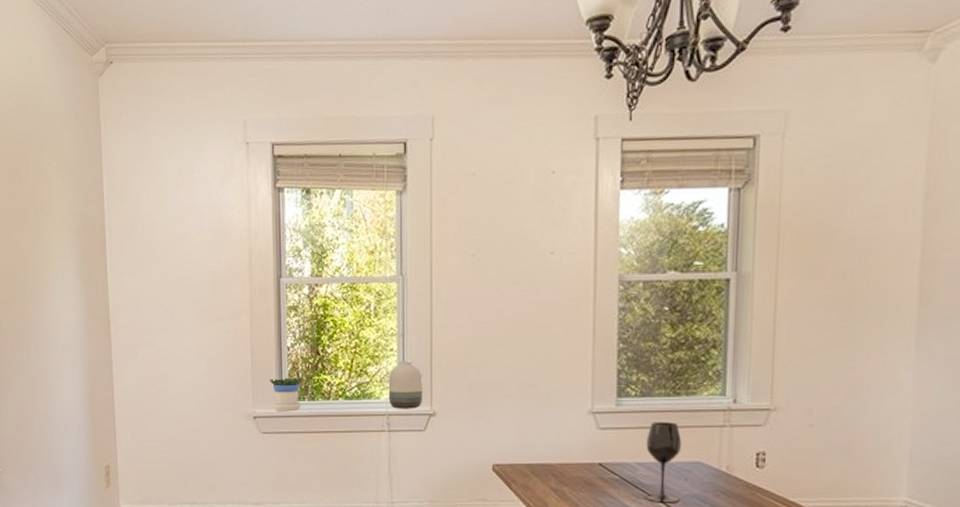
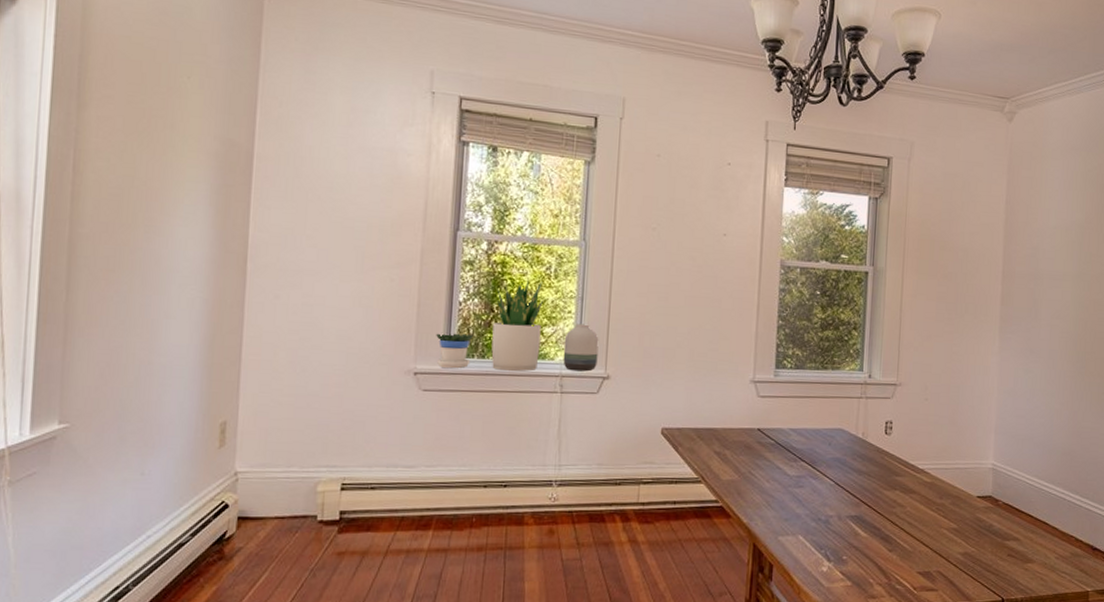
planter: none [320,320,366,412] -> present [491,279,544,372]
wineglass: present [644,422,682,503] -> none [795,392,828,466]

